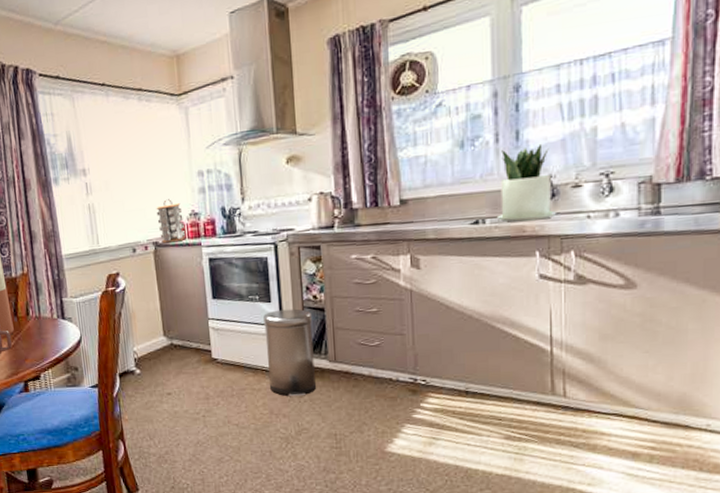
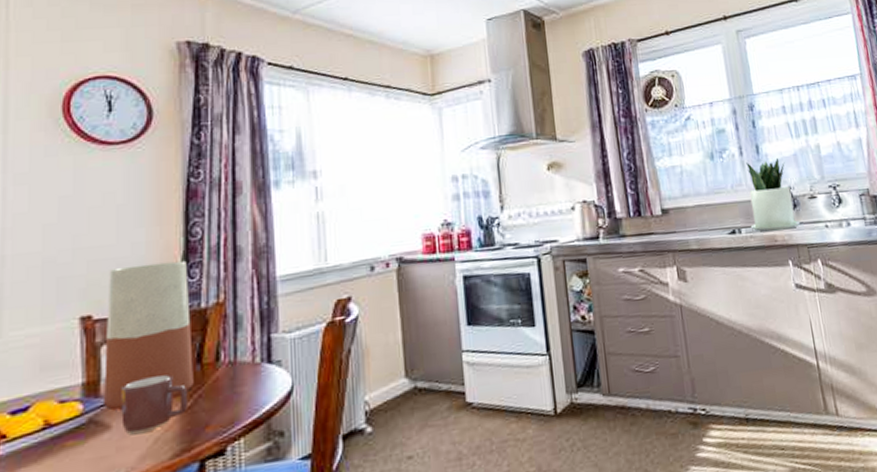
spice rack: present [156,199,186,244] -> none [401,207,437,259]
pedal bin: present [263,309,317,397] -> none [527,333,591,446]

